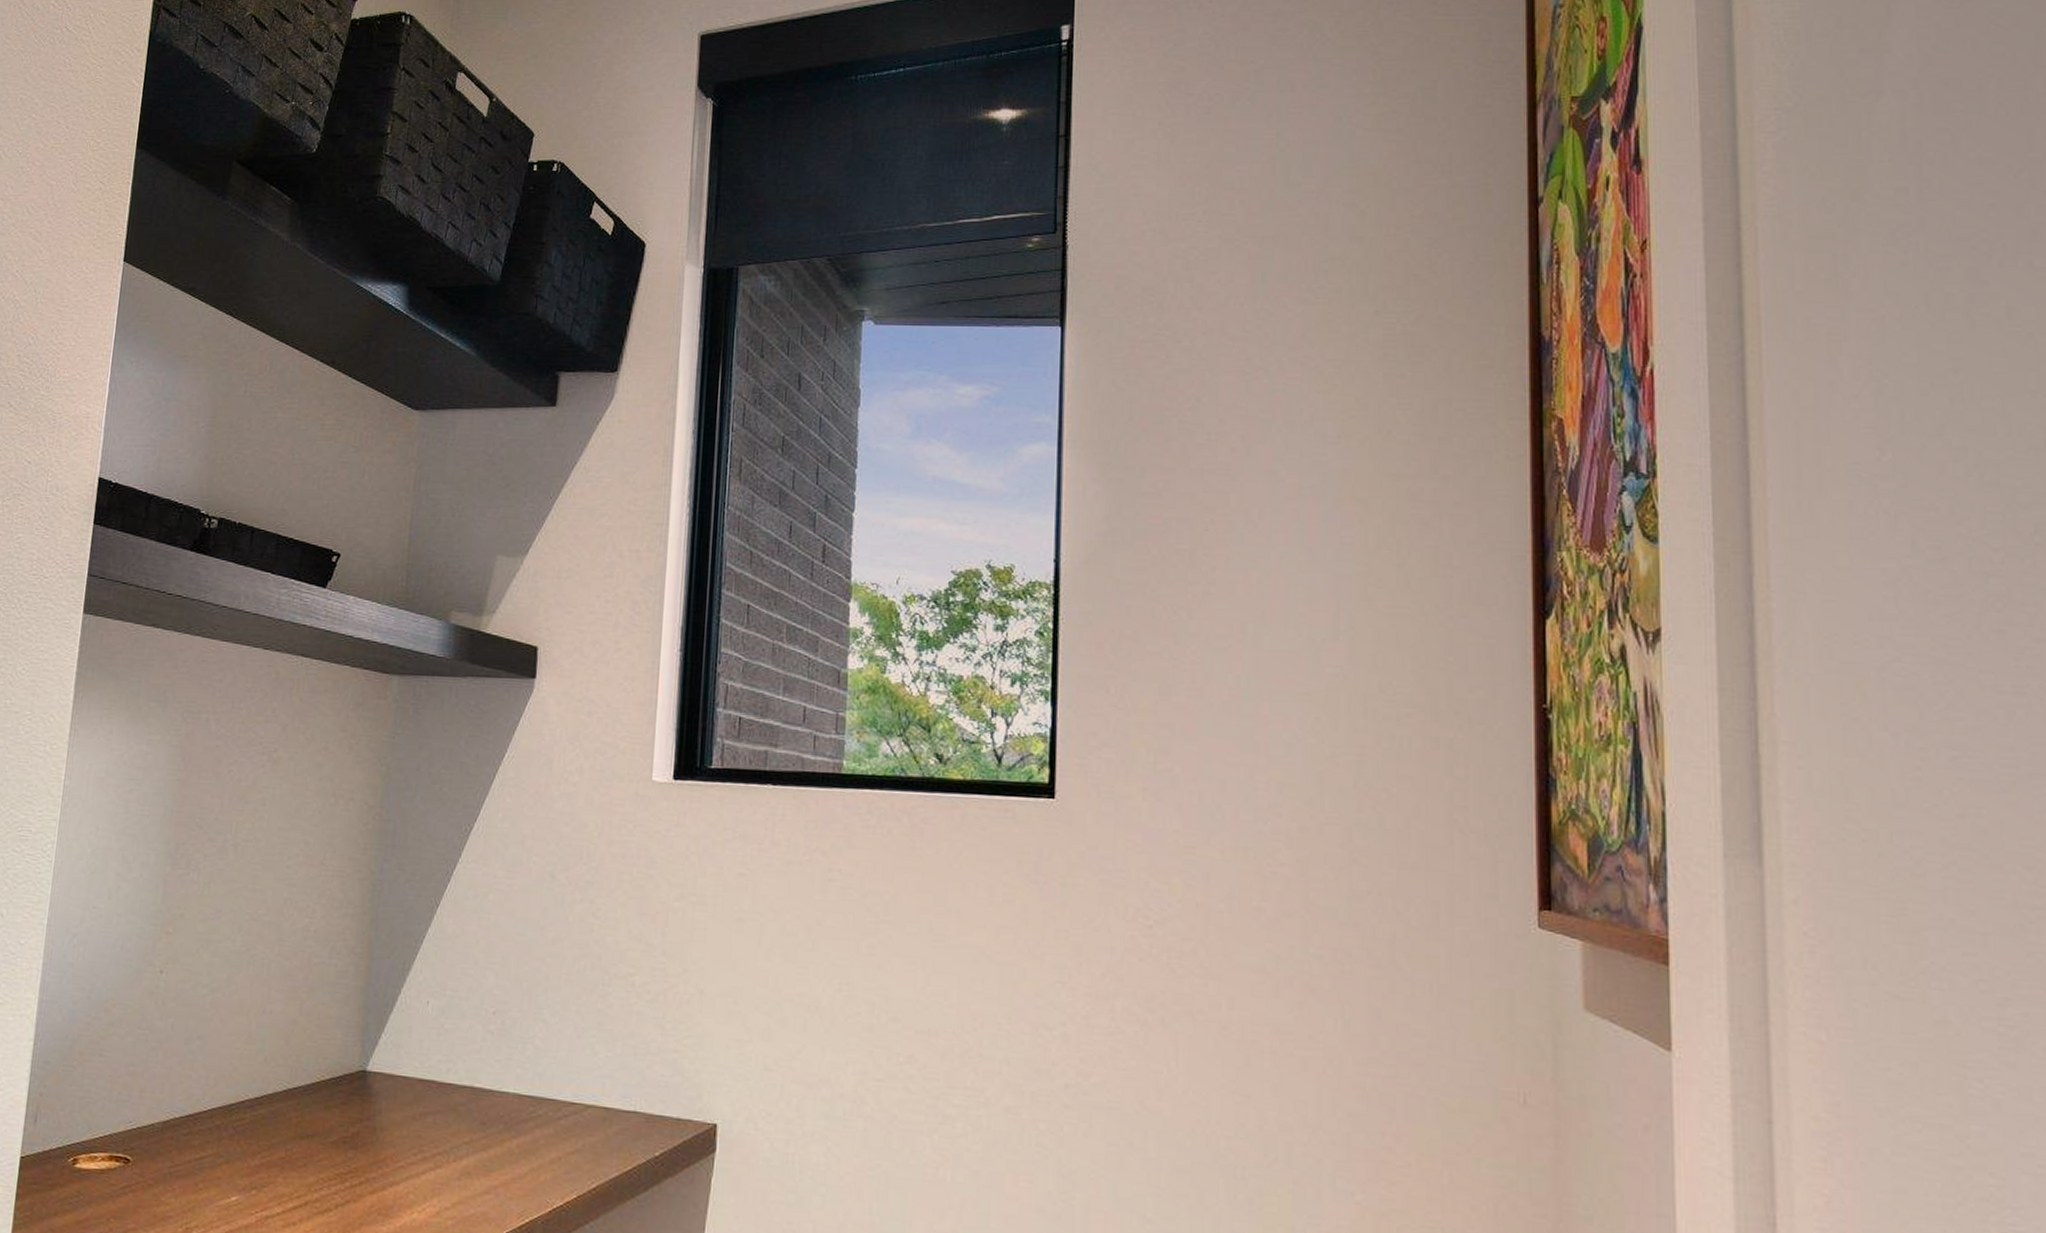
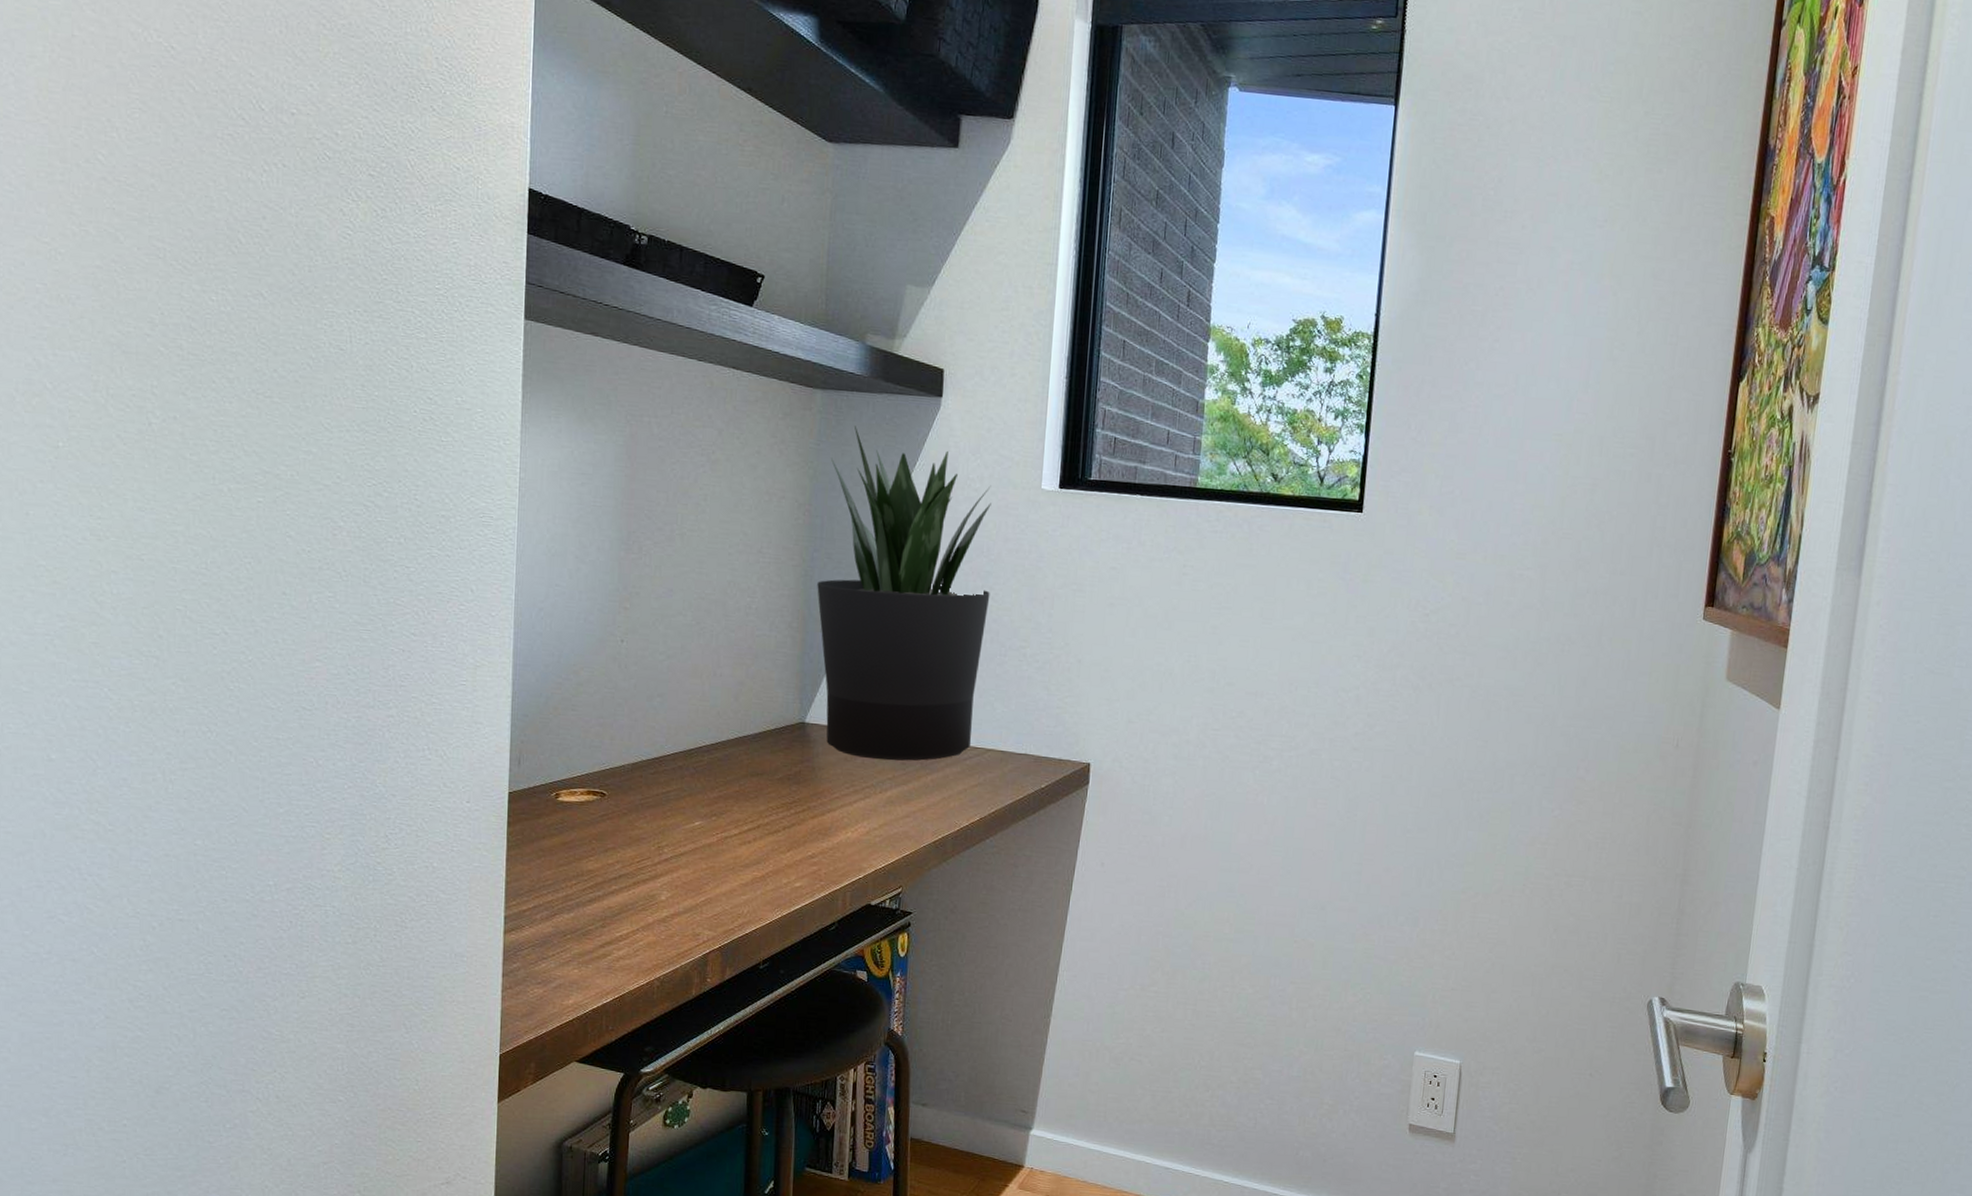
planter: none [386,715,592,1121] -> present [817,426,991,761]

